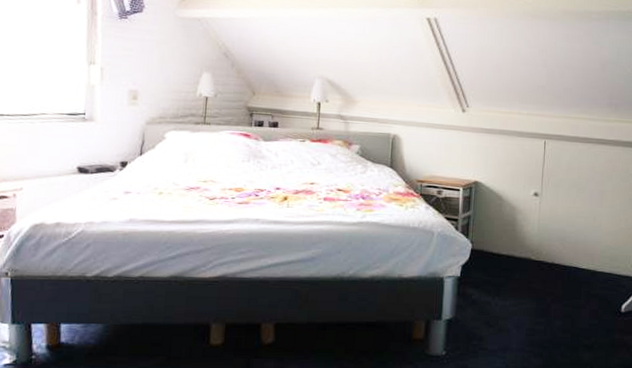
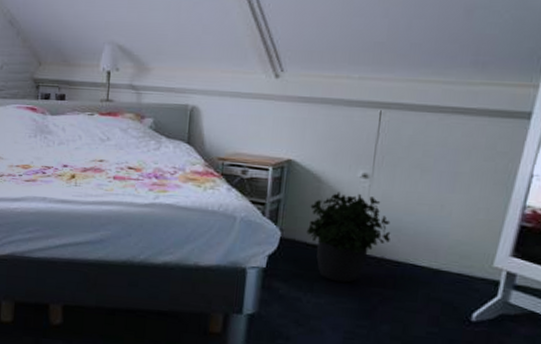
potted plant: none [492,208,558,286] -> present [306,192,391,283]

